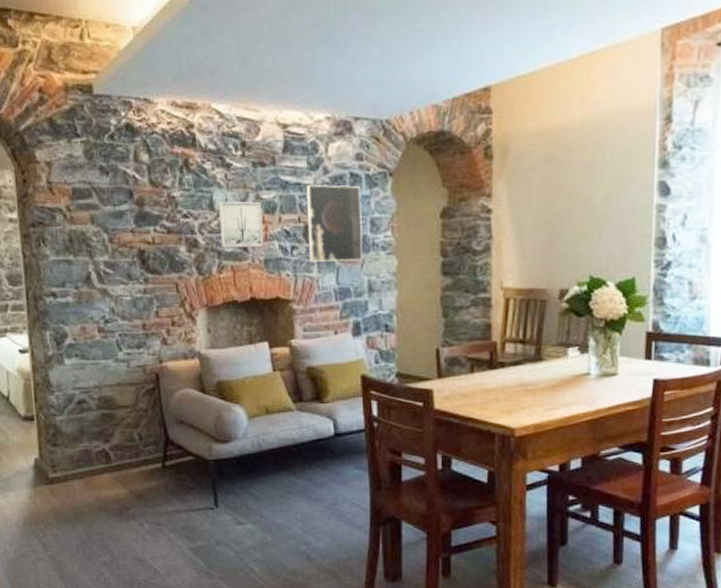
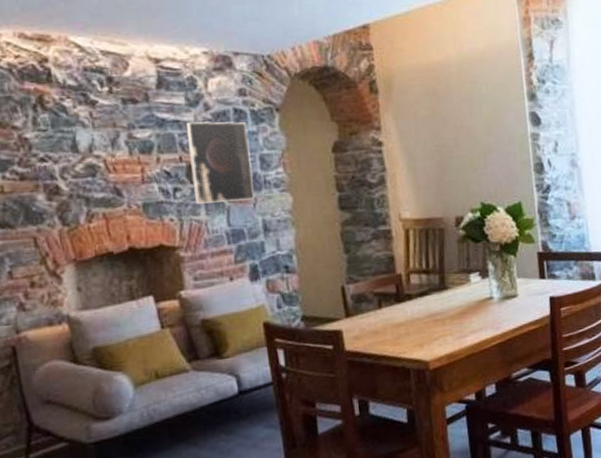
wall art: present [219,201,263,248] -> none [84,141,140,194]

